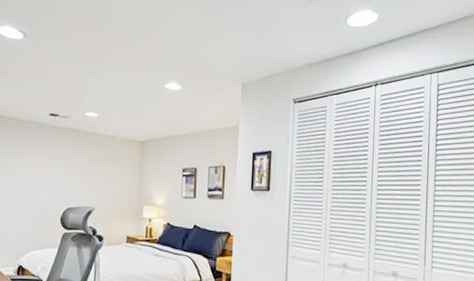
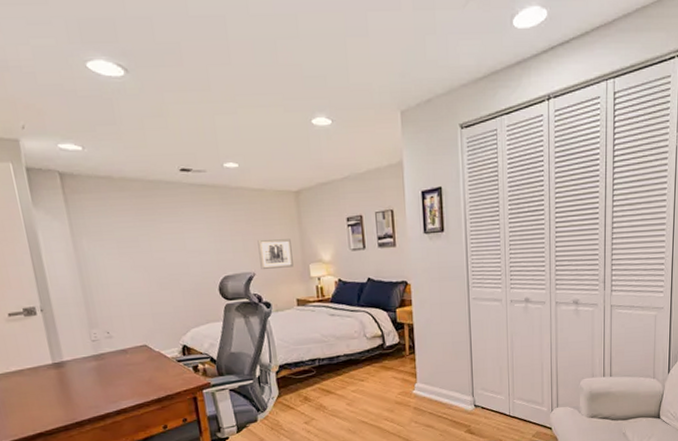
wall art: none [100,179,131,207] -> present [257,239,294,269]

